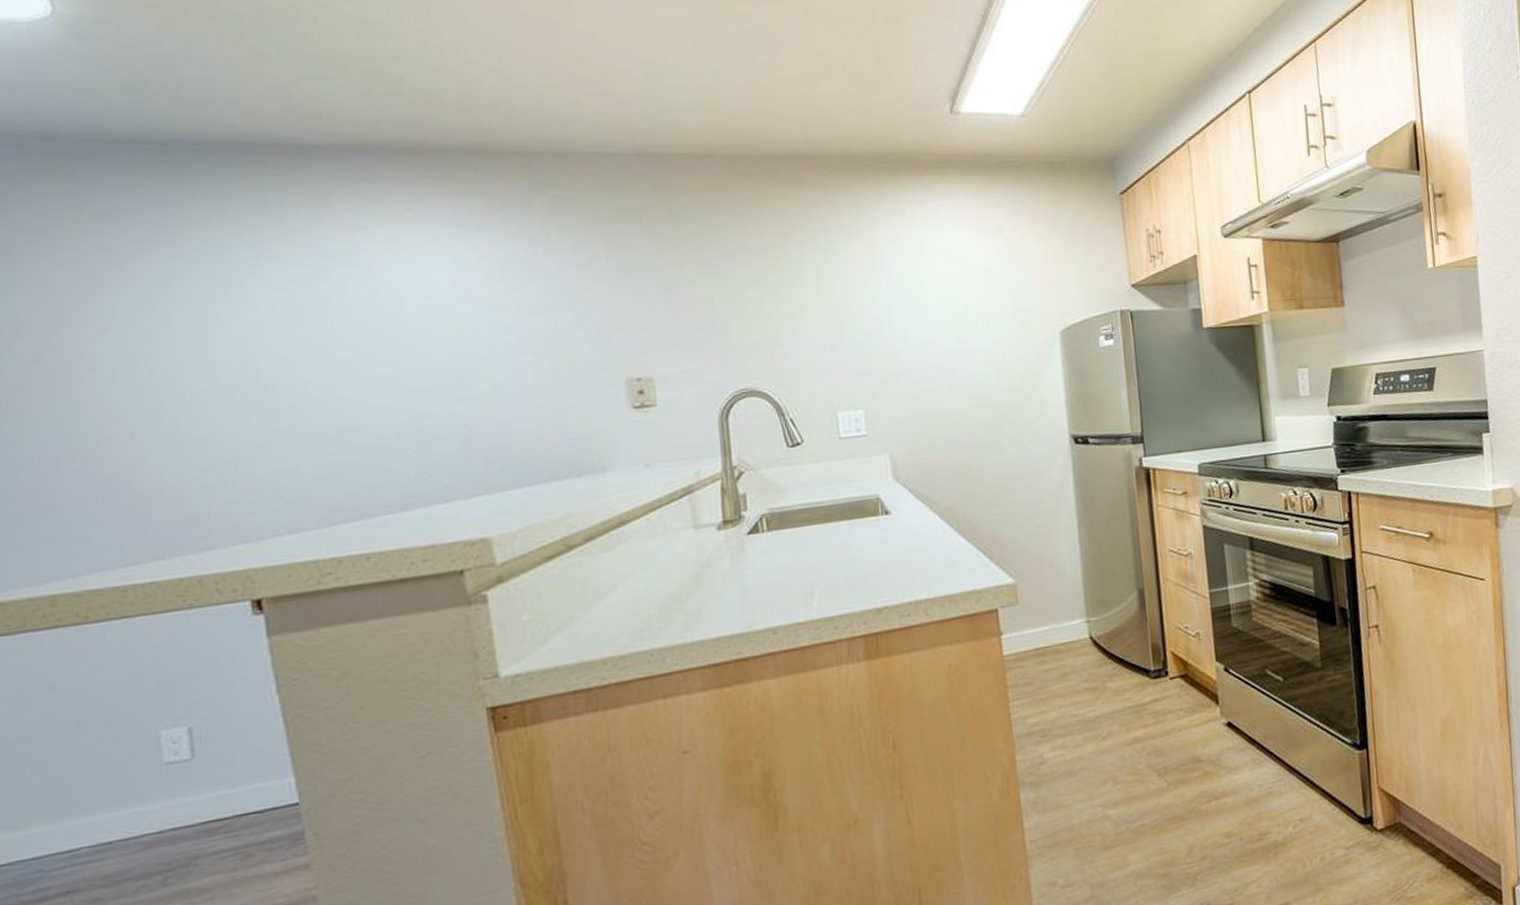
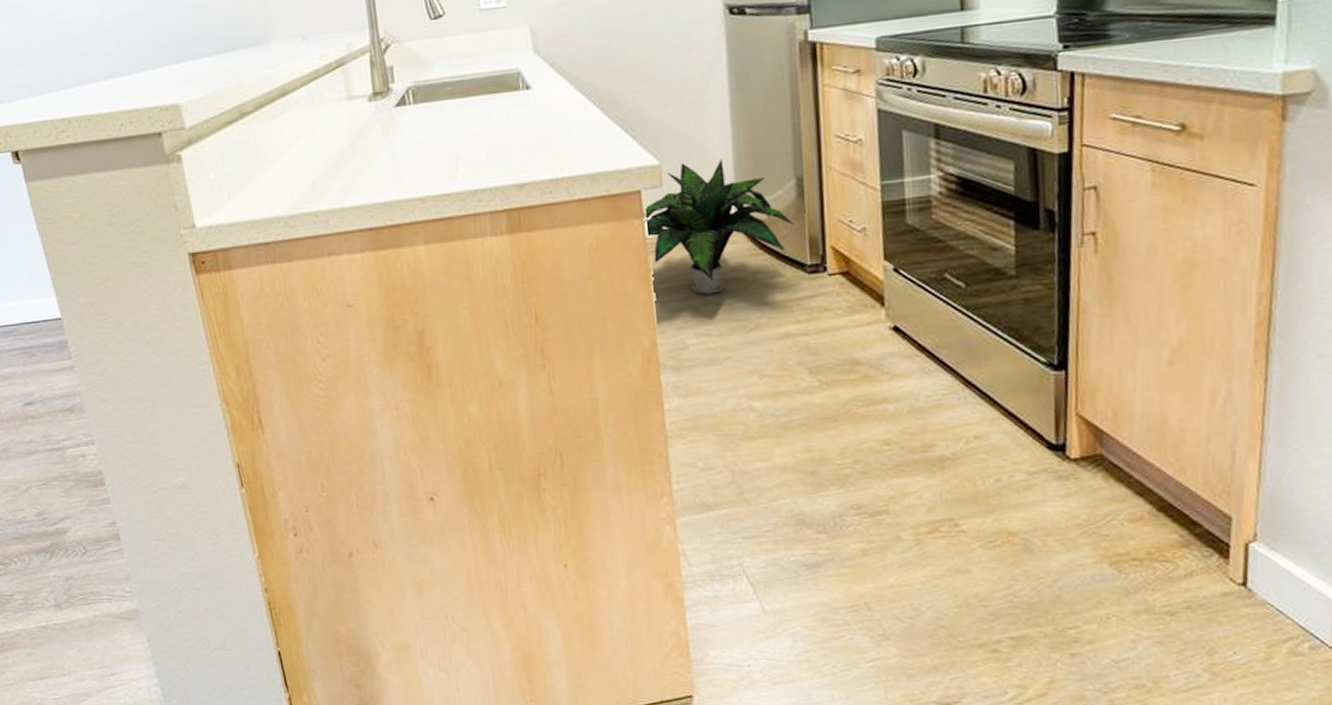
potted plant: none [1000,575,1139,707] -> present [643,159,795,295]

